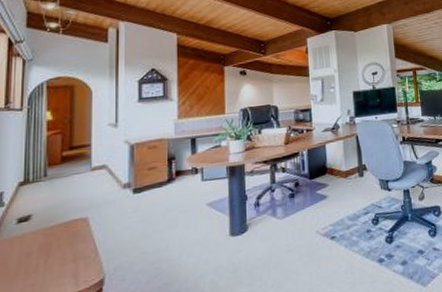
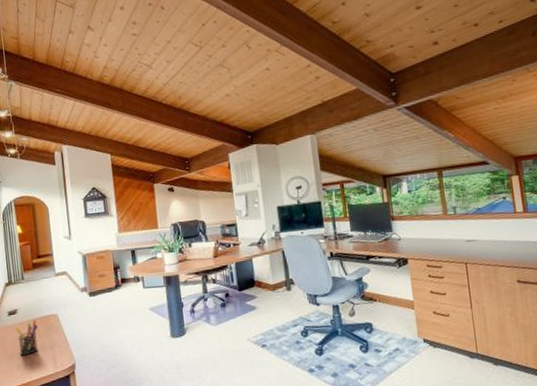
pen holder: none [24,226,58,275] -> present [14,320,38,356]

